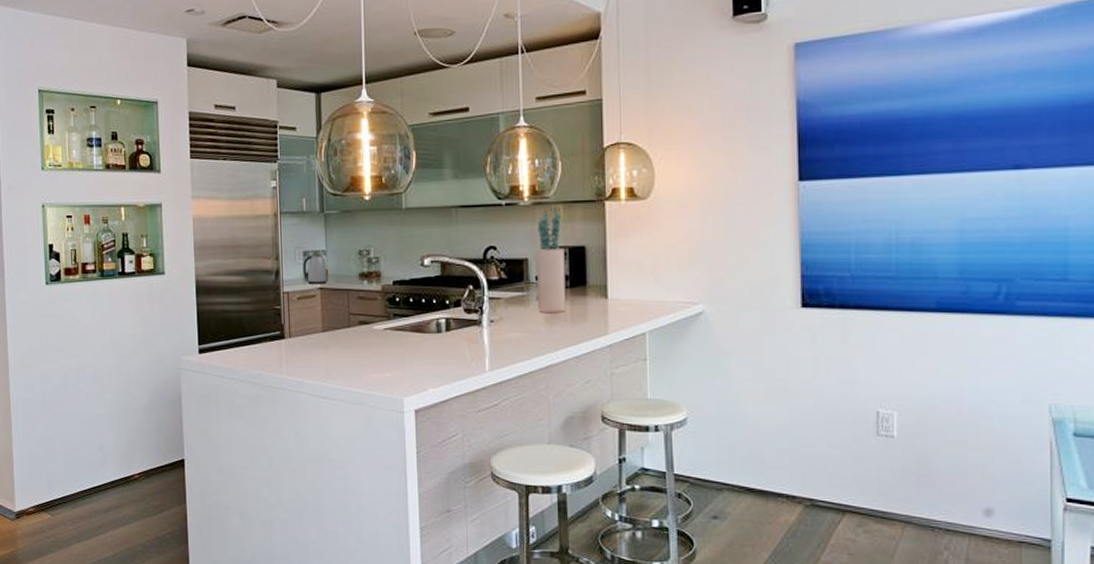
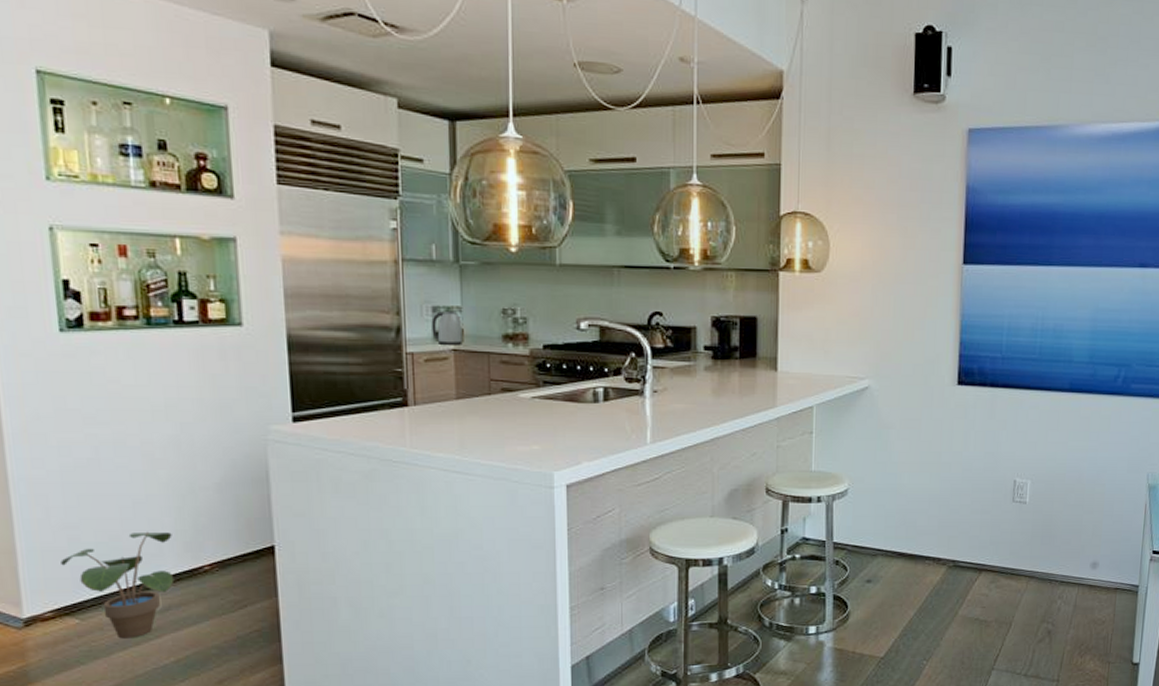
potted plant: none [40,444,114,533] -> present [60,531,175,639]
vase: present [537,204,566,314] -> none [705,271,735,385]

